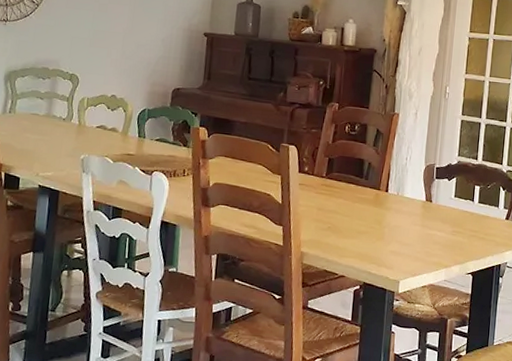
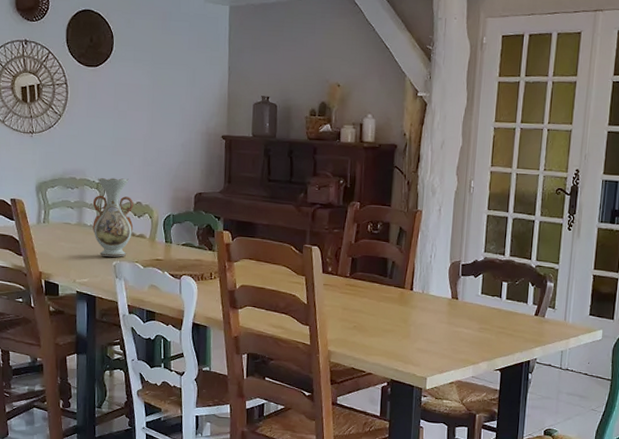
vase: none [62,68,108,151] -> present [92,177,134,257]

